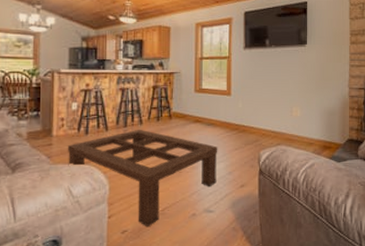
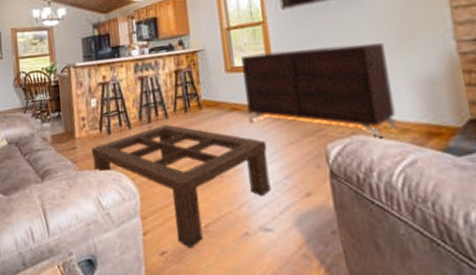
sideboard: none [208,81,308,150] -> present [241,43,398,140]

